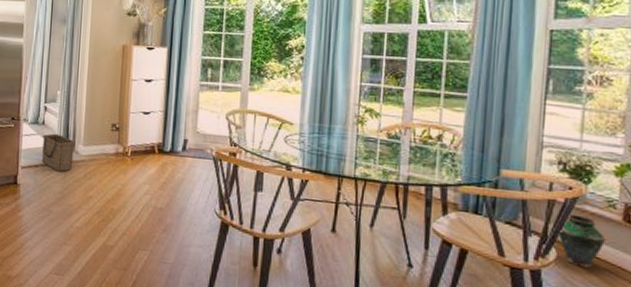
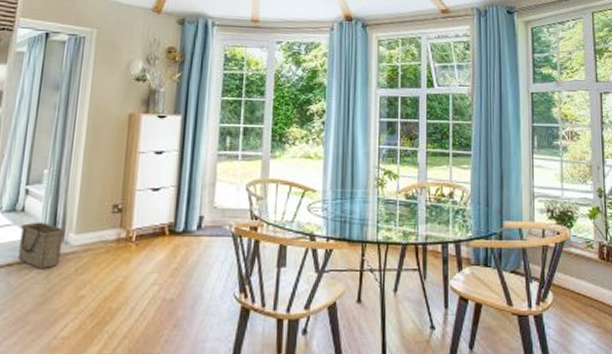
vase: present [557,214,605,268] -> none [551,257,588,306]

